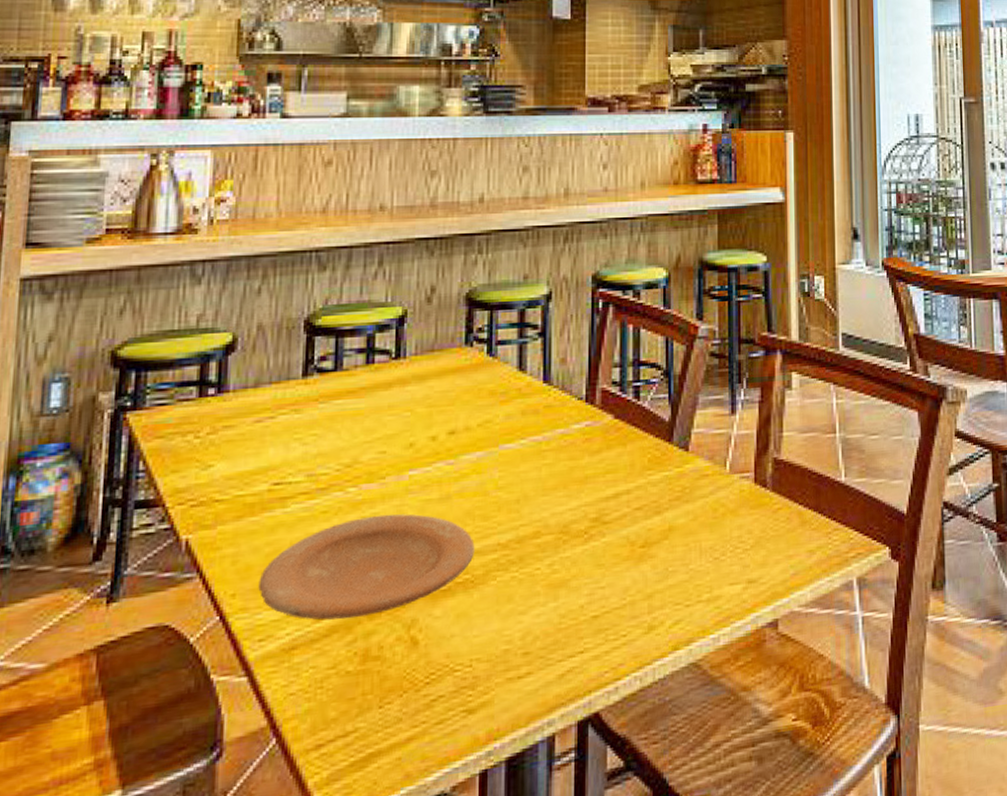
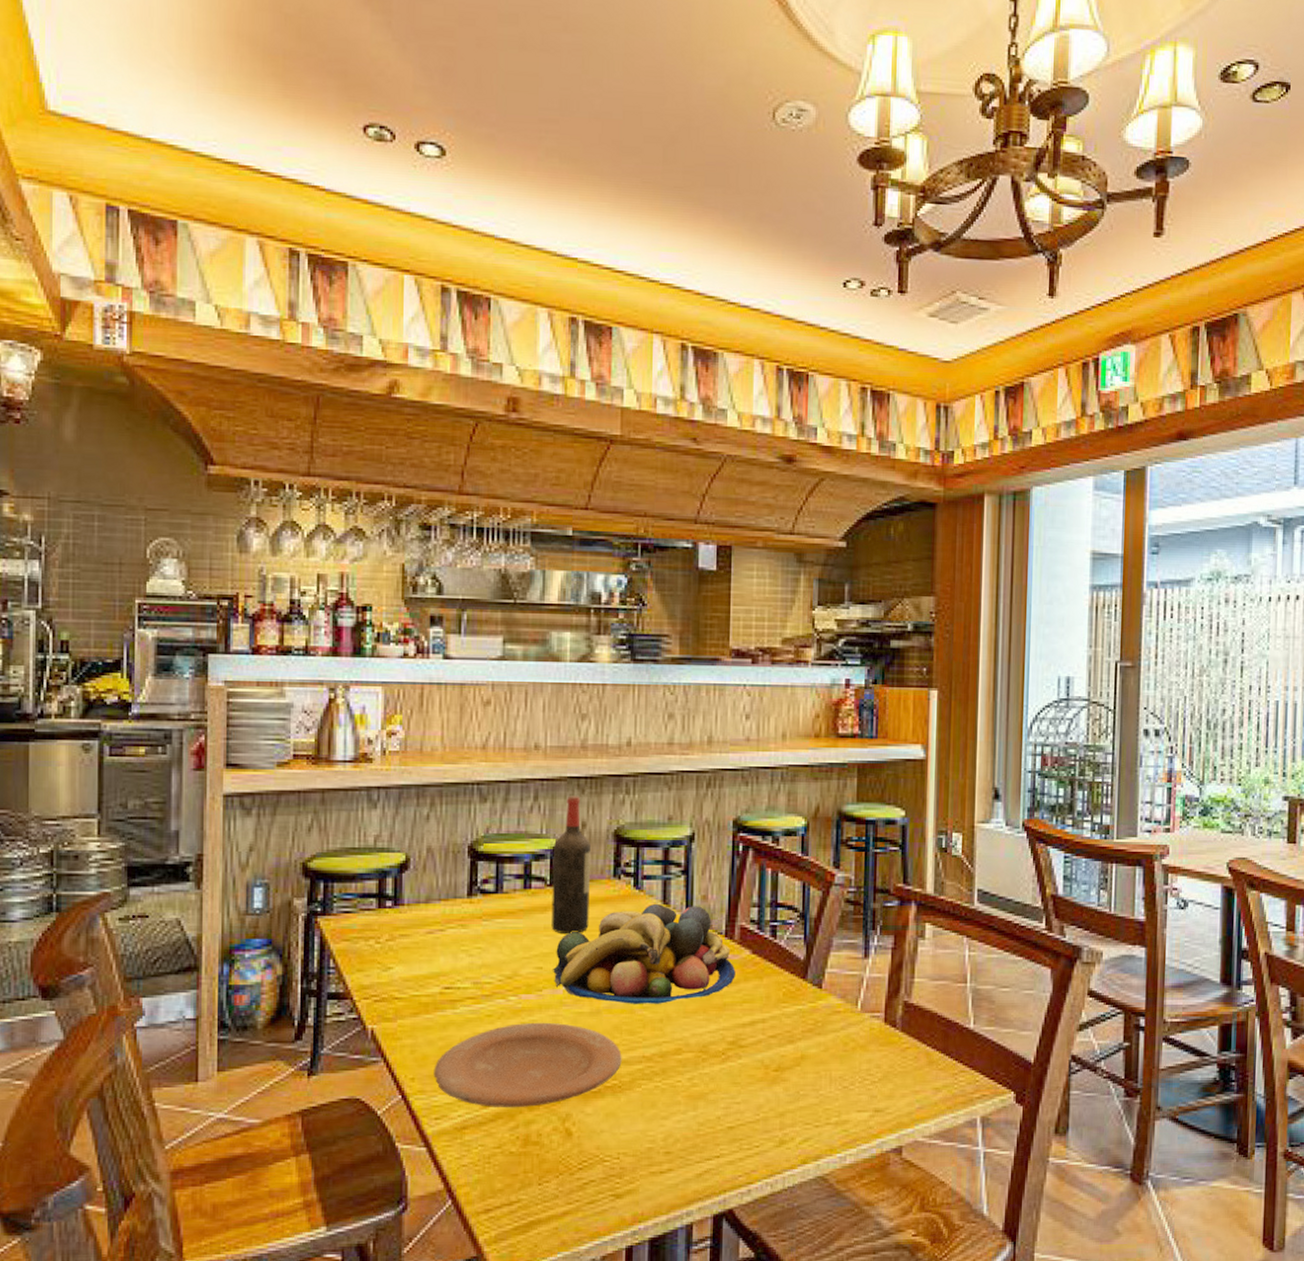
wine bottle: none [396,258,440,412] -> present [551,796,590,935]
fruit bowl: none [398,370,597,486] -> present [553,903,736,1004]

